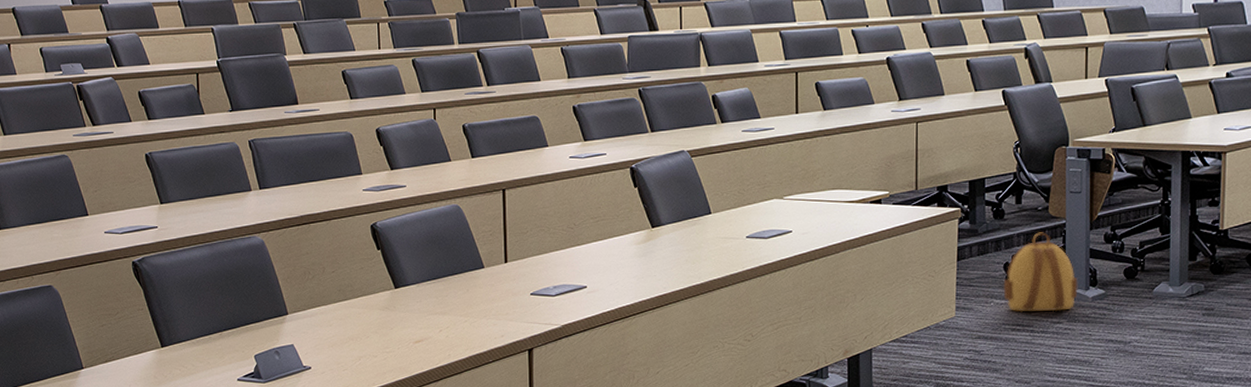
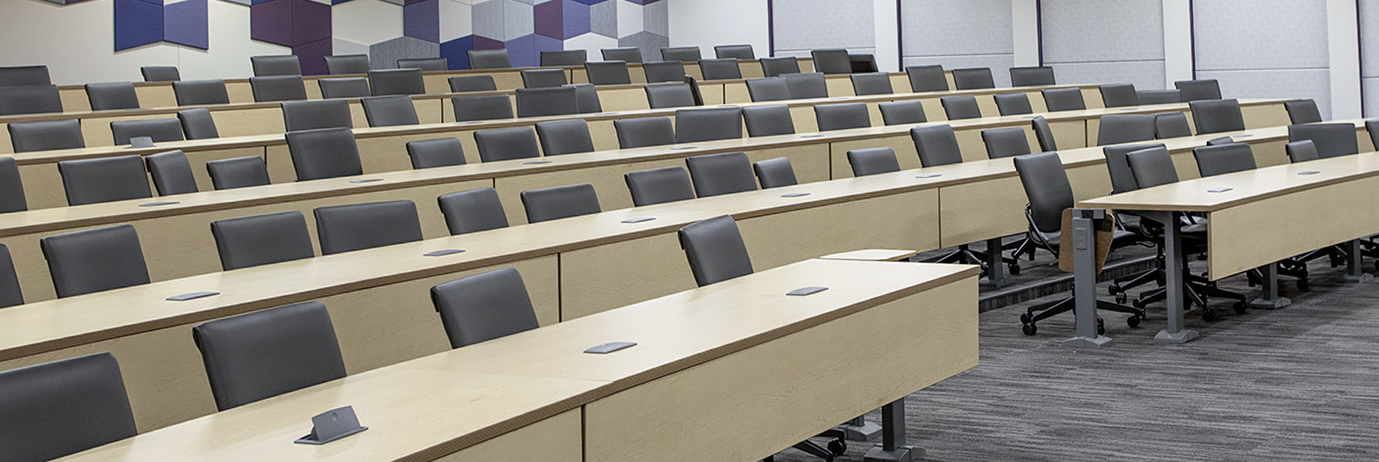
backpack: present [1003,232,1078,312] -> none [1021,286,1088,360]

